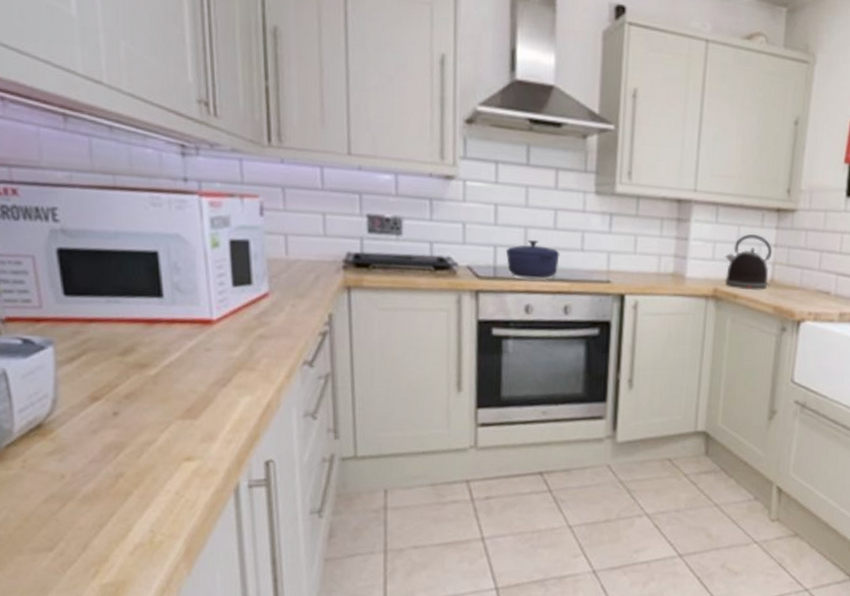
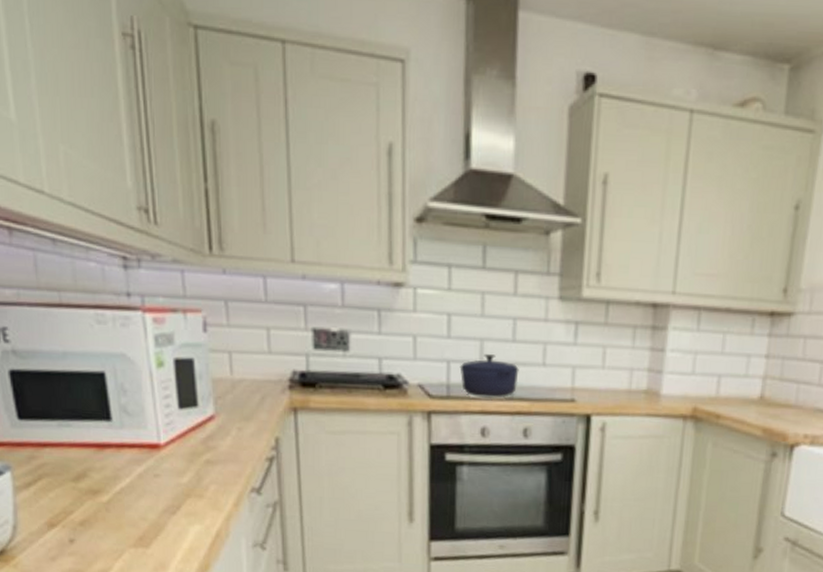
kettle: present [724,233,773,291] -> none [706,342,764,410]

